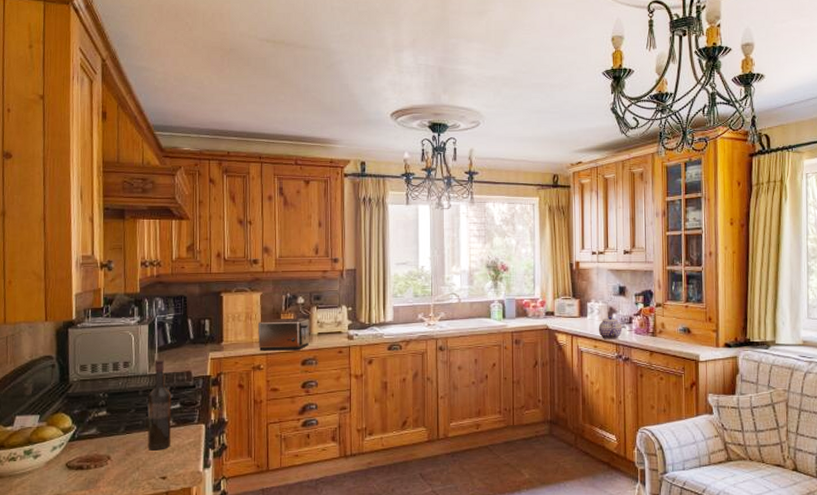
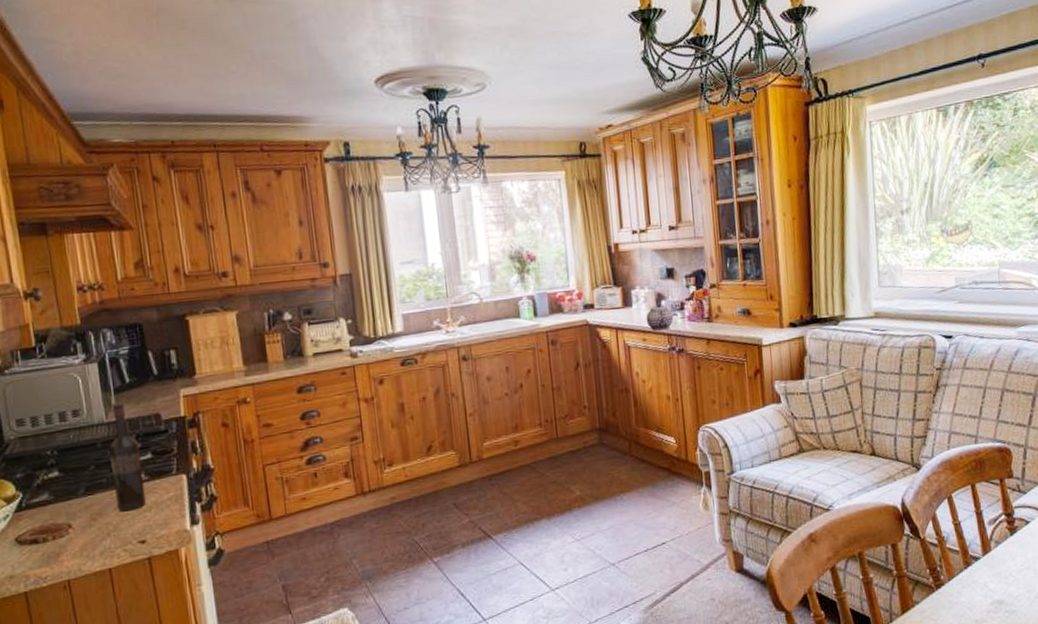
toaster: present [258,318,310,351] -> none [238,337,305,381]

